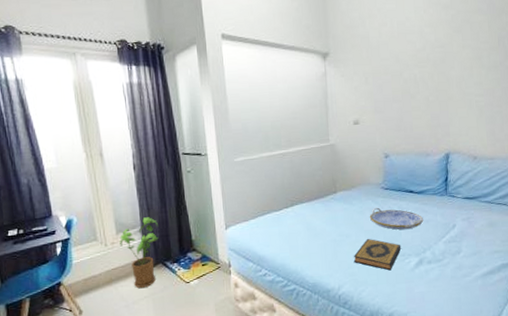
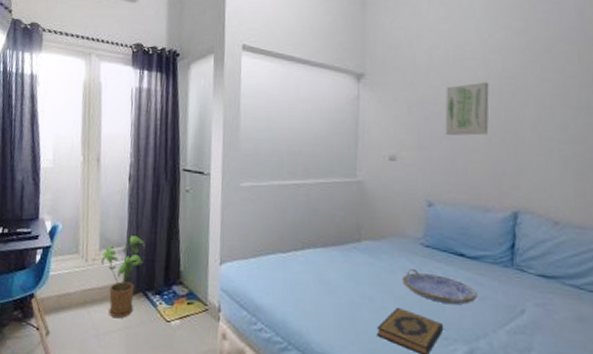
wall art: none [393,51,427,100] -> present [445,82,489,136]

